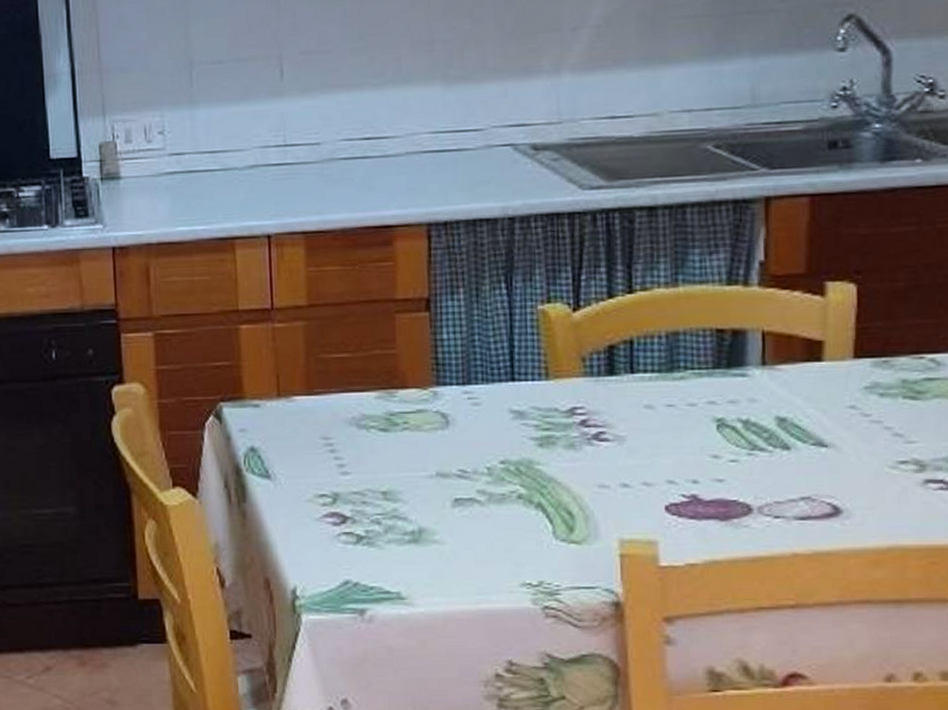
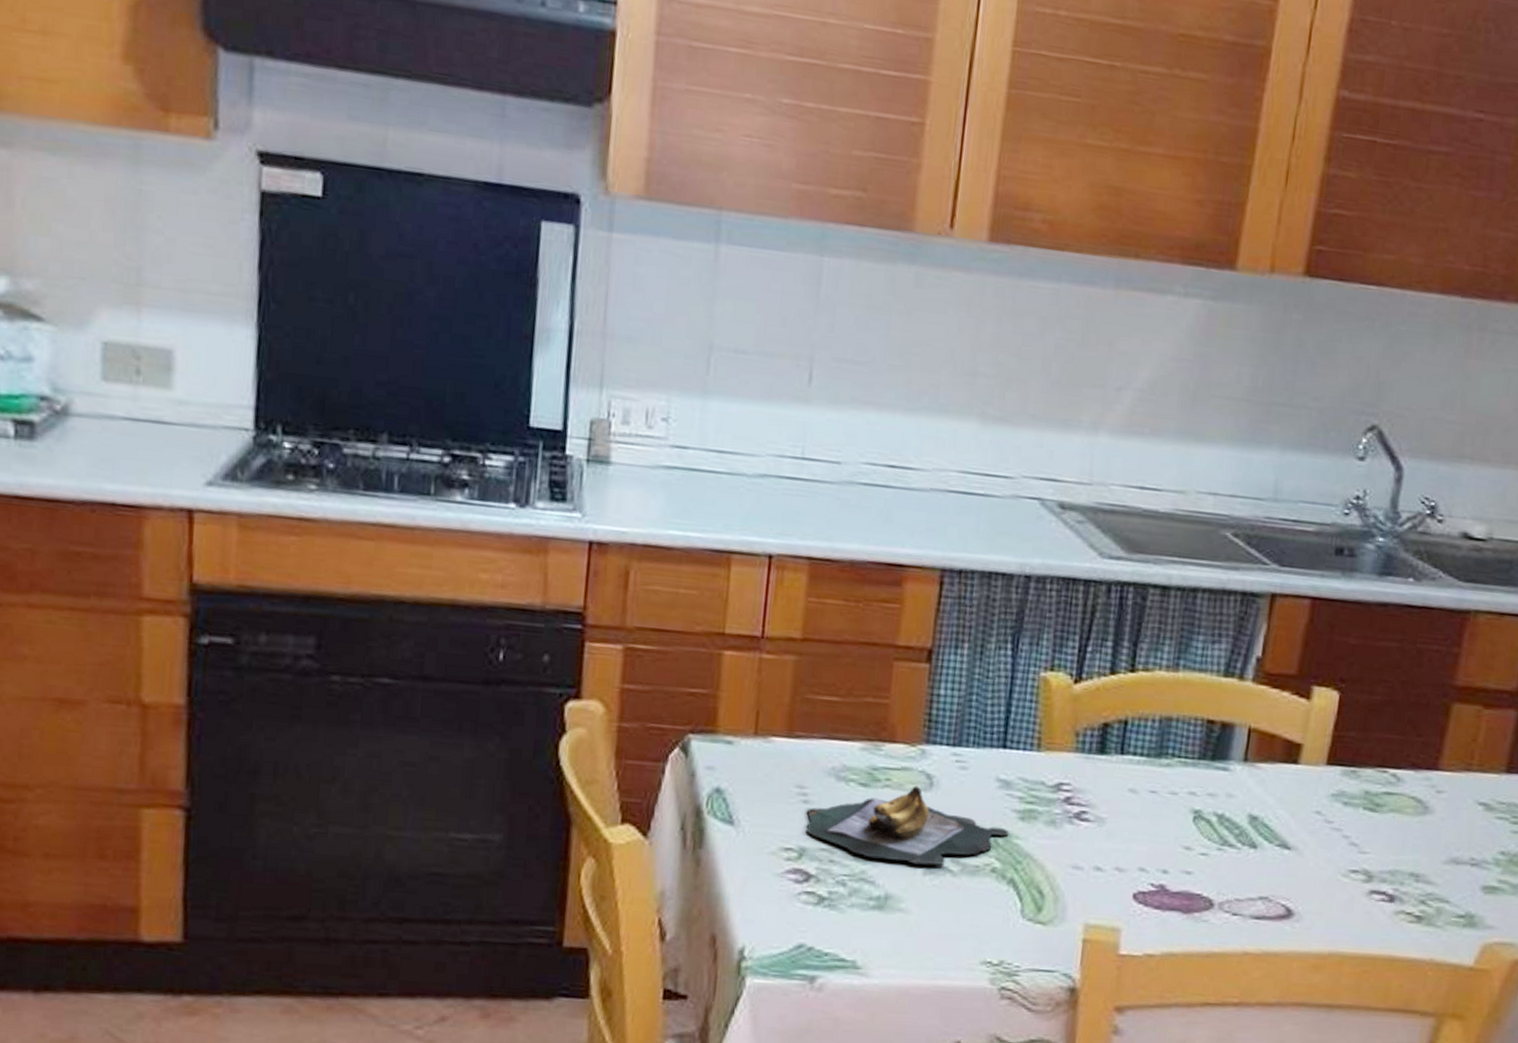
banana bunch: none [334,425,530,498] -> present [806,785,1009,865]

